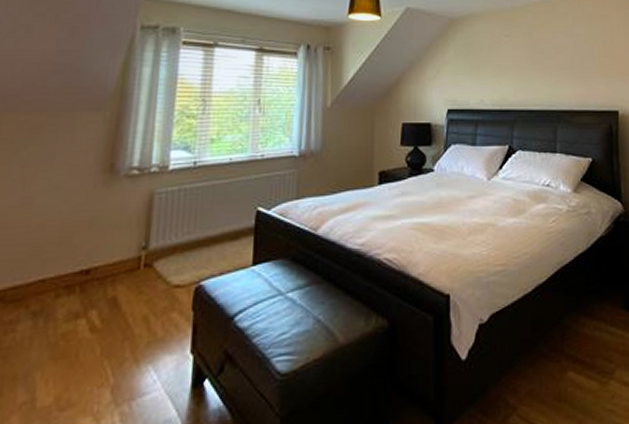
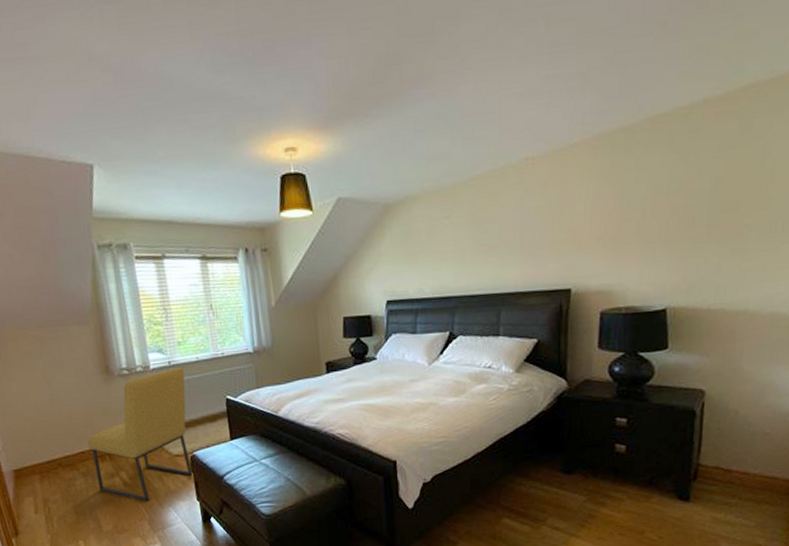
chair: none [50,169,211,357] -> present [86,367,193,502]

